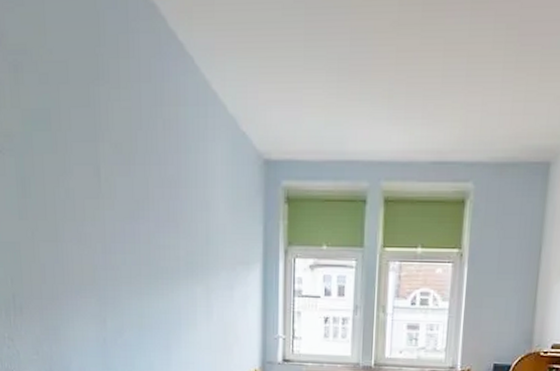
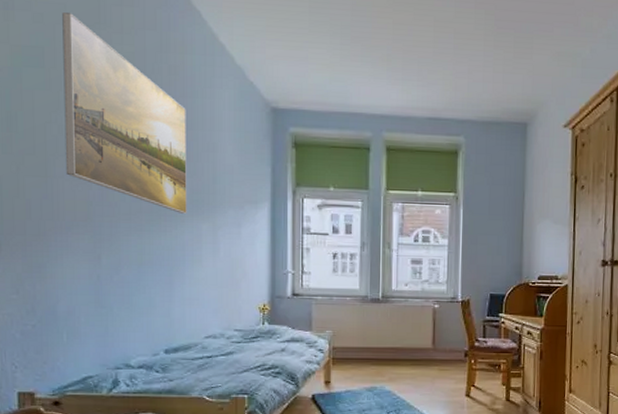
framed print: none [65,71,182,276] -> present [62,12,187,214]

